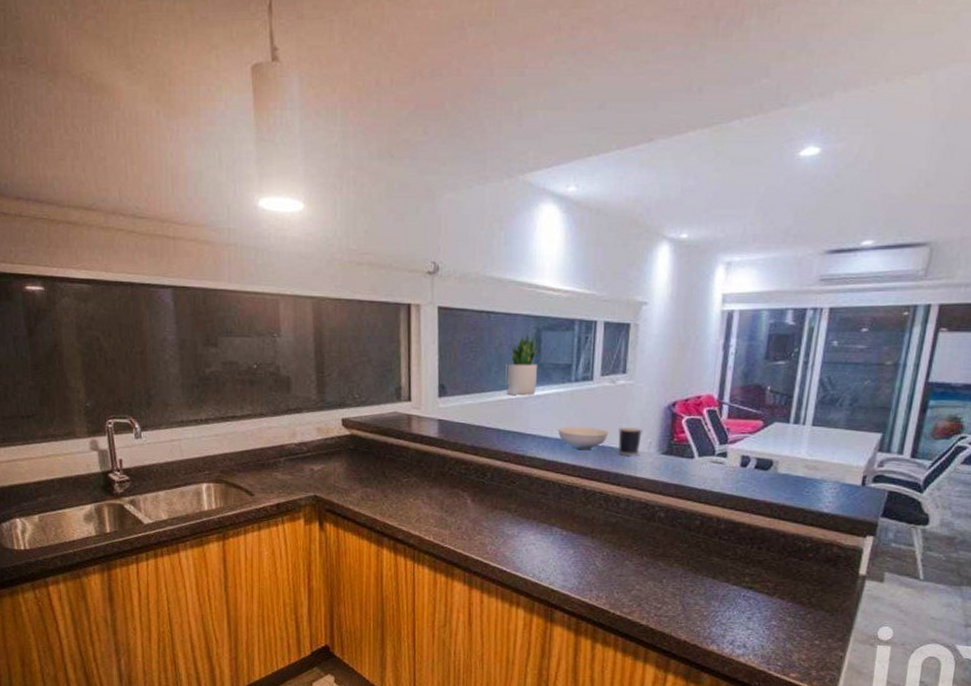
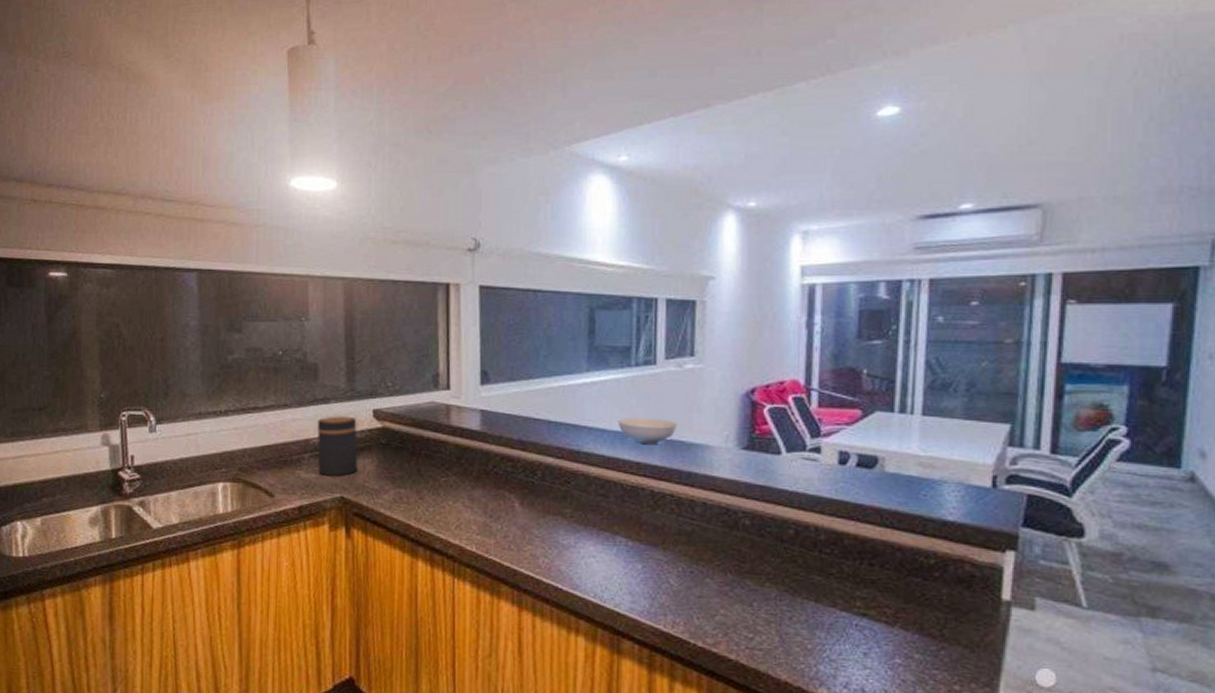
cylinder: none [291,423,329,478] -> present [316,415,358,477]
planter: present [505,332,539,396] -> none [556,312,593,383]
mug: present [617,426,643,456] -> none [689,416,718,451]

